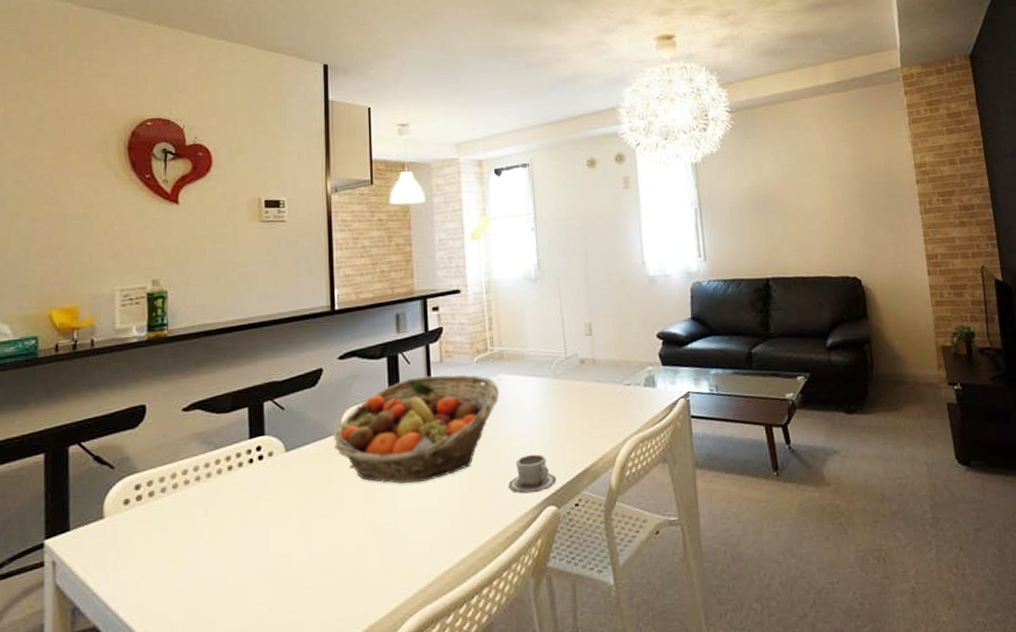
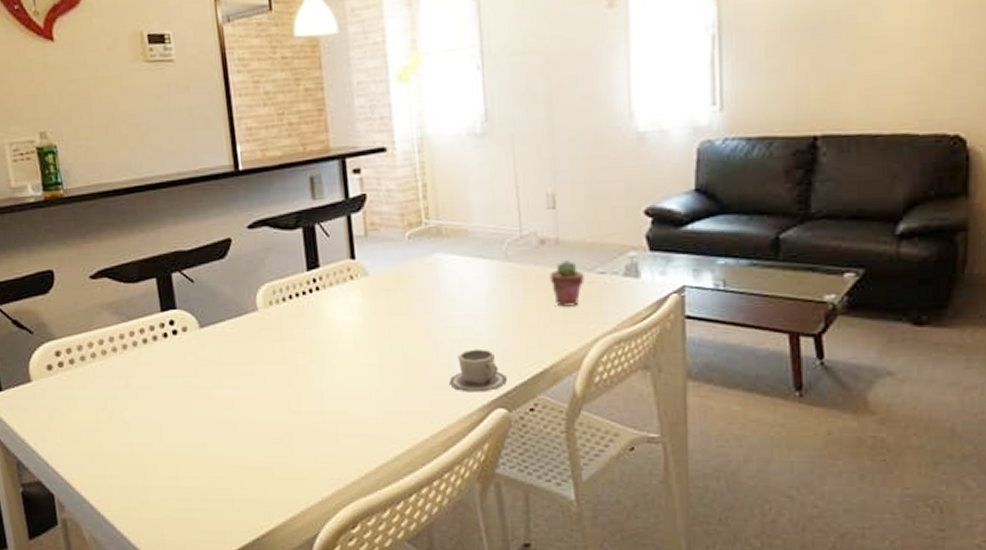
fruit basket: present [333,374,500,484] -> none [249,251,438,371]
potted succulent: none [588,376,615,415] -> present [549,260,585,308]

